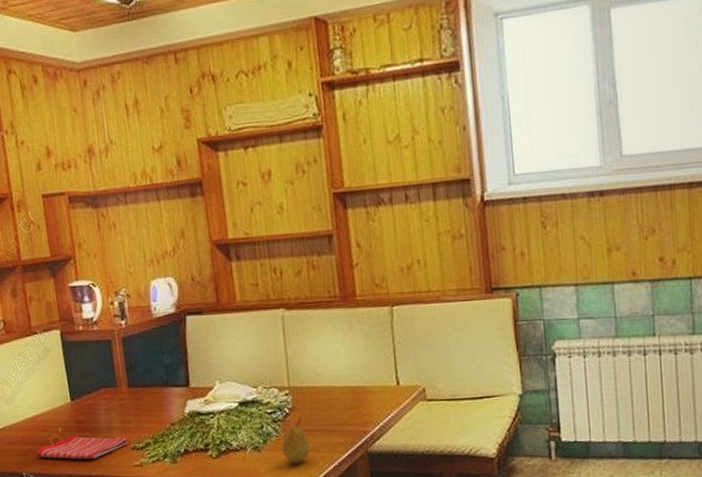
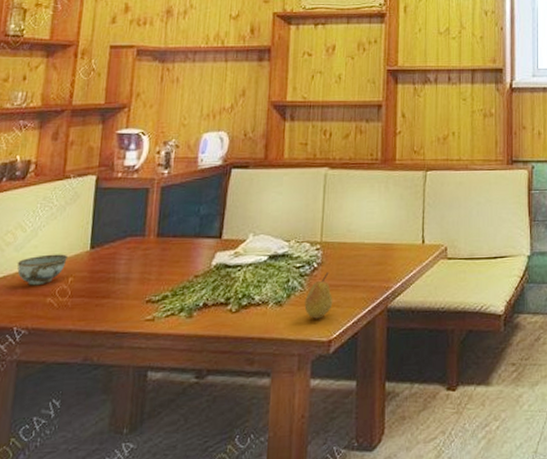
bowl: none [11,406,54,436] -> present [17,254,69,286]
dish towel: present [36,436,128,460] -> none [35,287,144,313]

